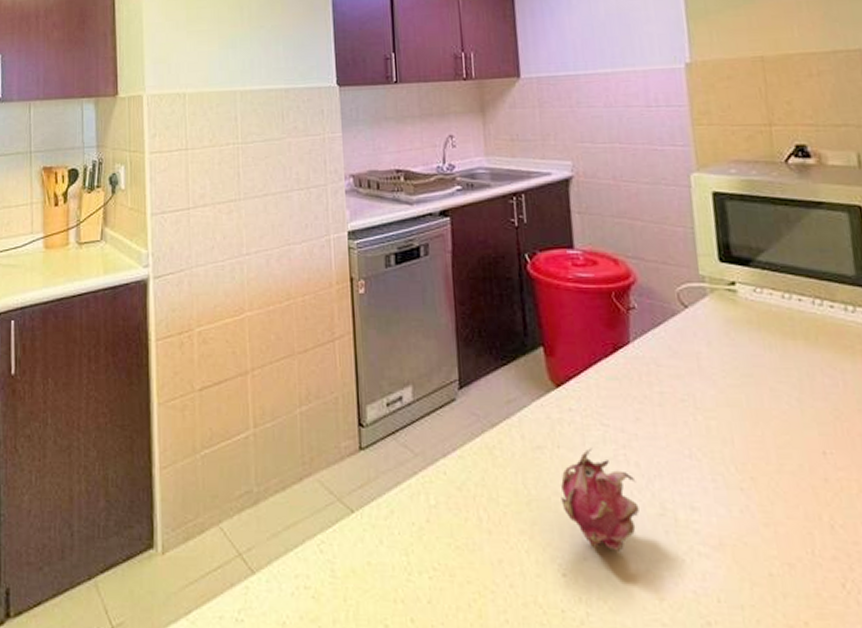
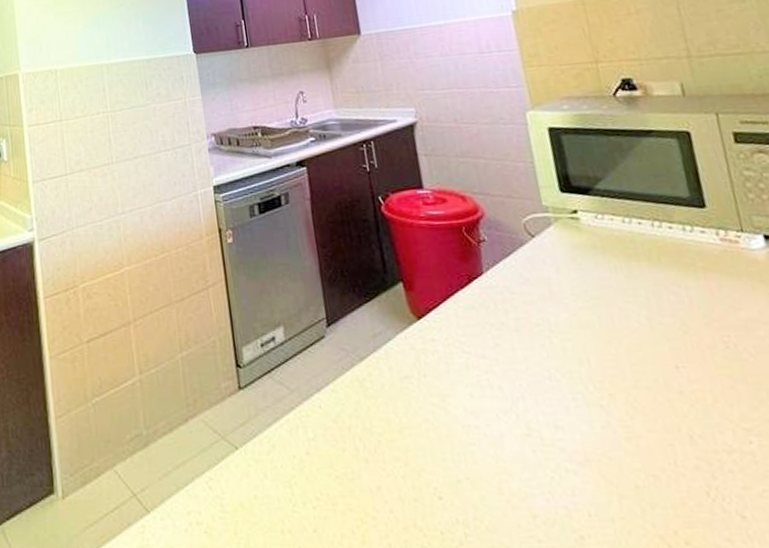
fruit: present [561,448,639,551] -> none [429,375,506,472]

